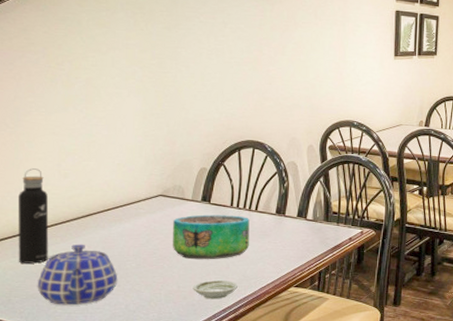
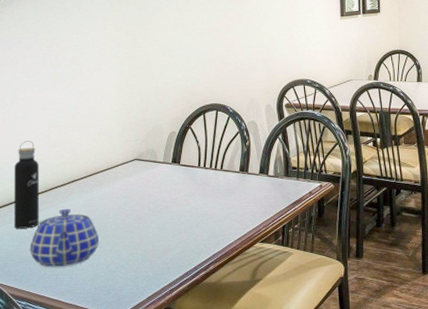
decorative bowl: present [173,214,249,260] -> none [147,175,216,219]
saucer: present [193,280,239,300] -> none [166,238,208,258]

